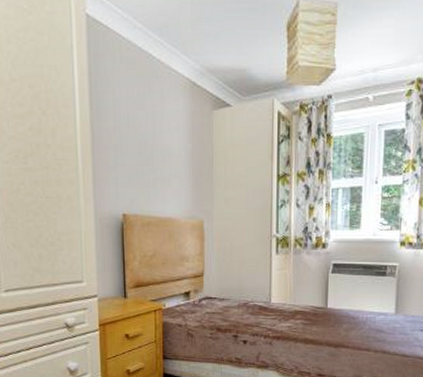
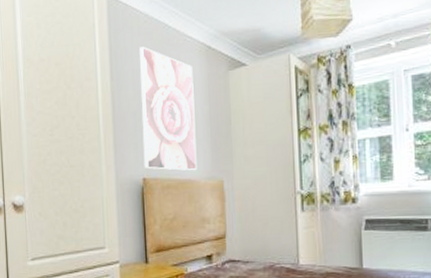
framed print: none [121,76,178,210] -> present [140,46,197,171]

